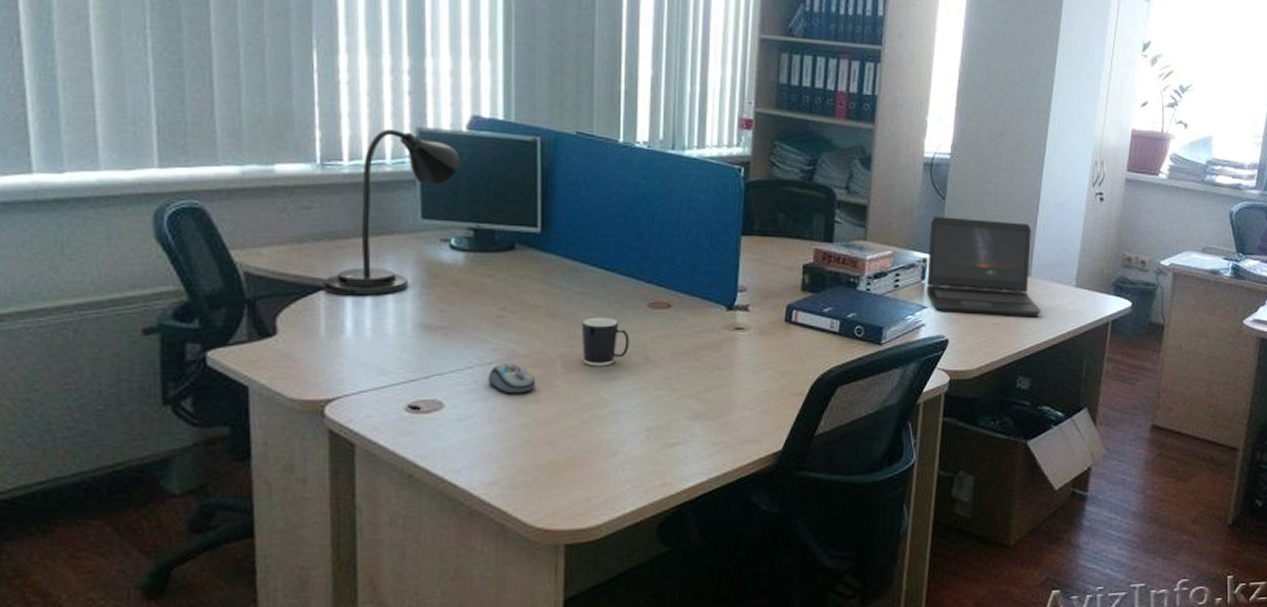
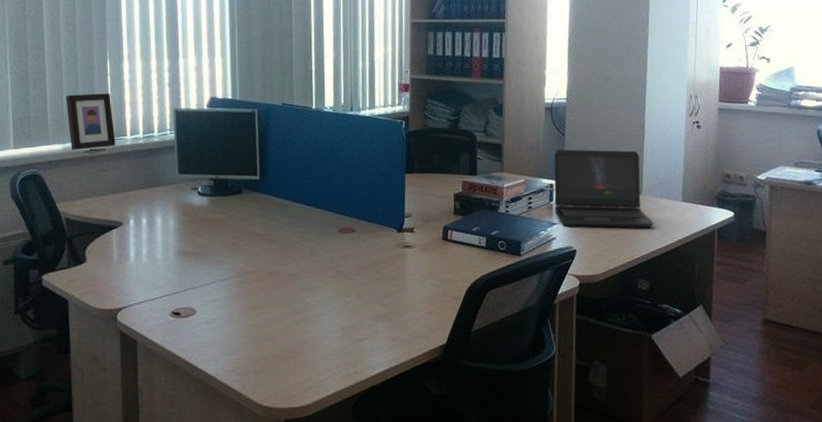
picture frame: none [245,95,325,176] -> present [66,93,116,150]
desk lamp: present [323,129,459,296] -> none [115,111,203,232]
computer mouse: present [488,363,535,394] -> none [226,278,259,302]
mug: present [581,317,629,366] -> none [290,241,326,279]

